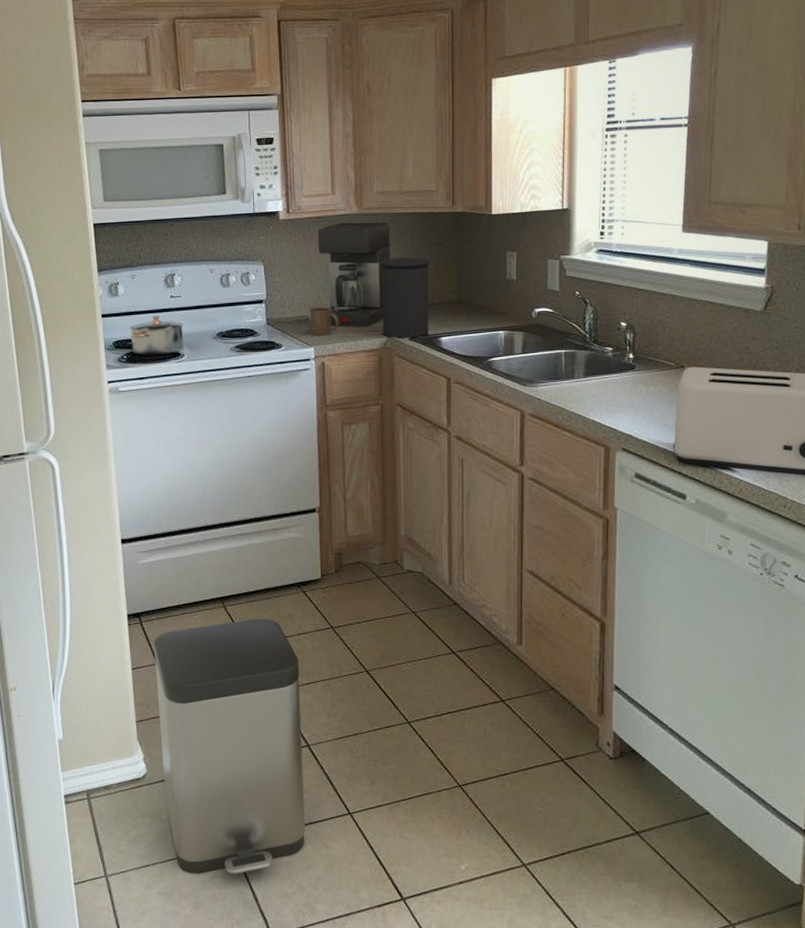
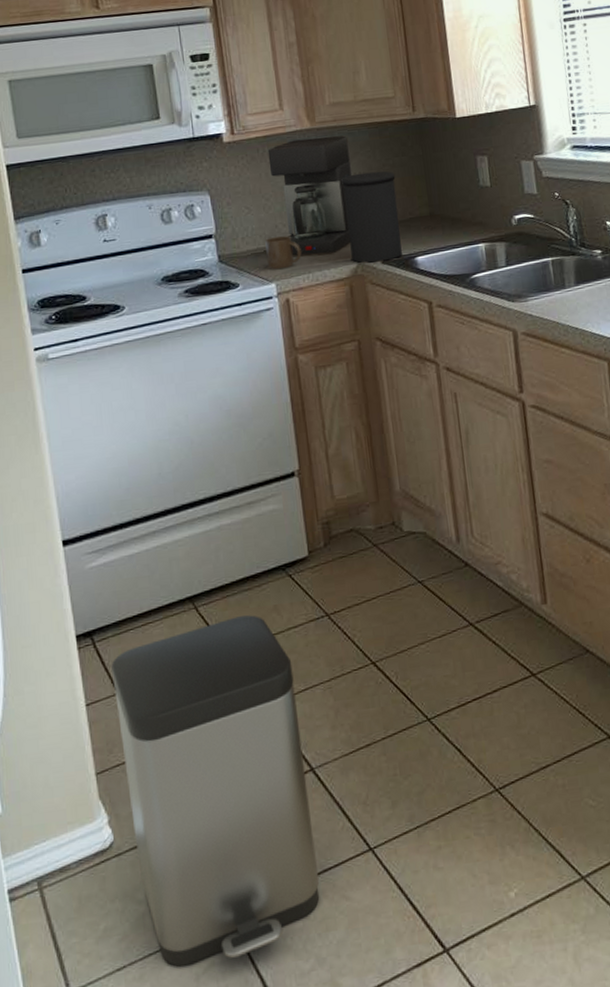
cooking pot: present [129,316,184,357] -> none [56,264,124,314]

